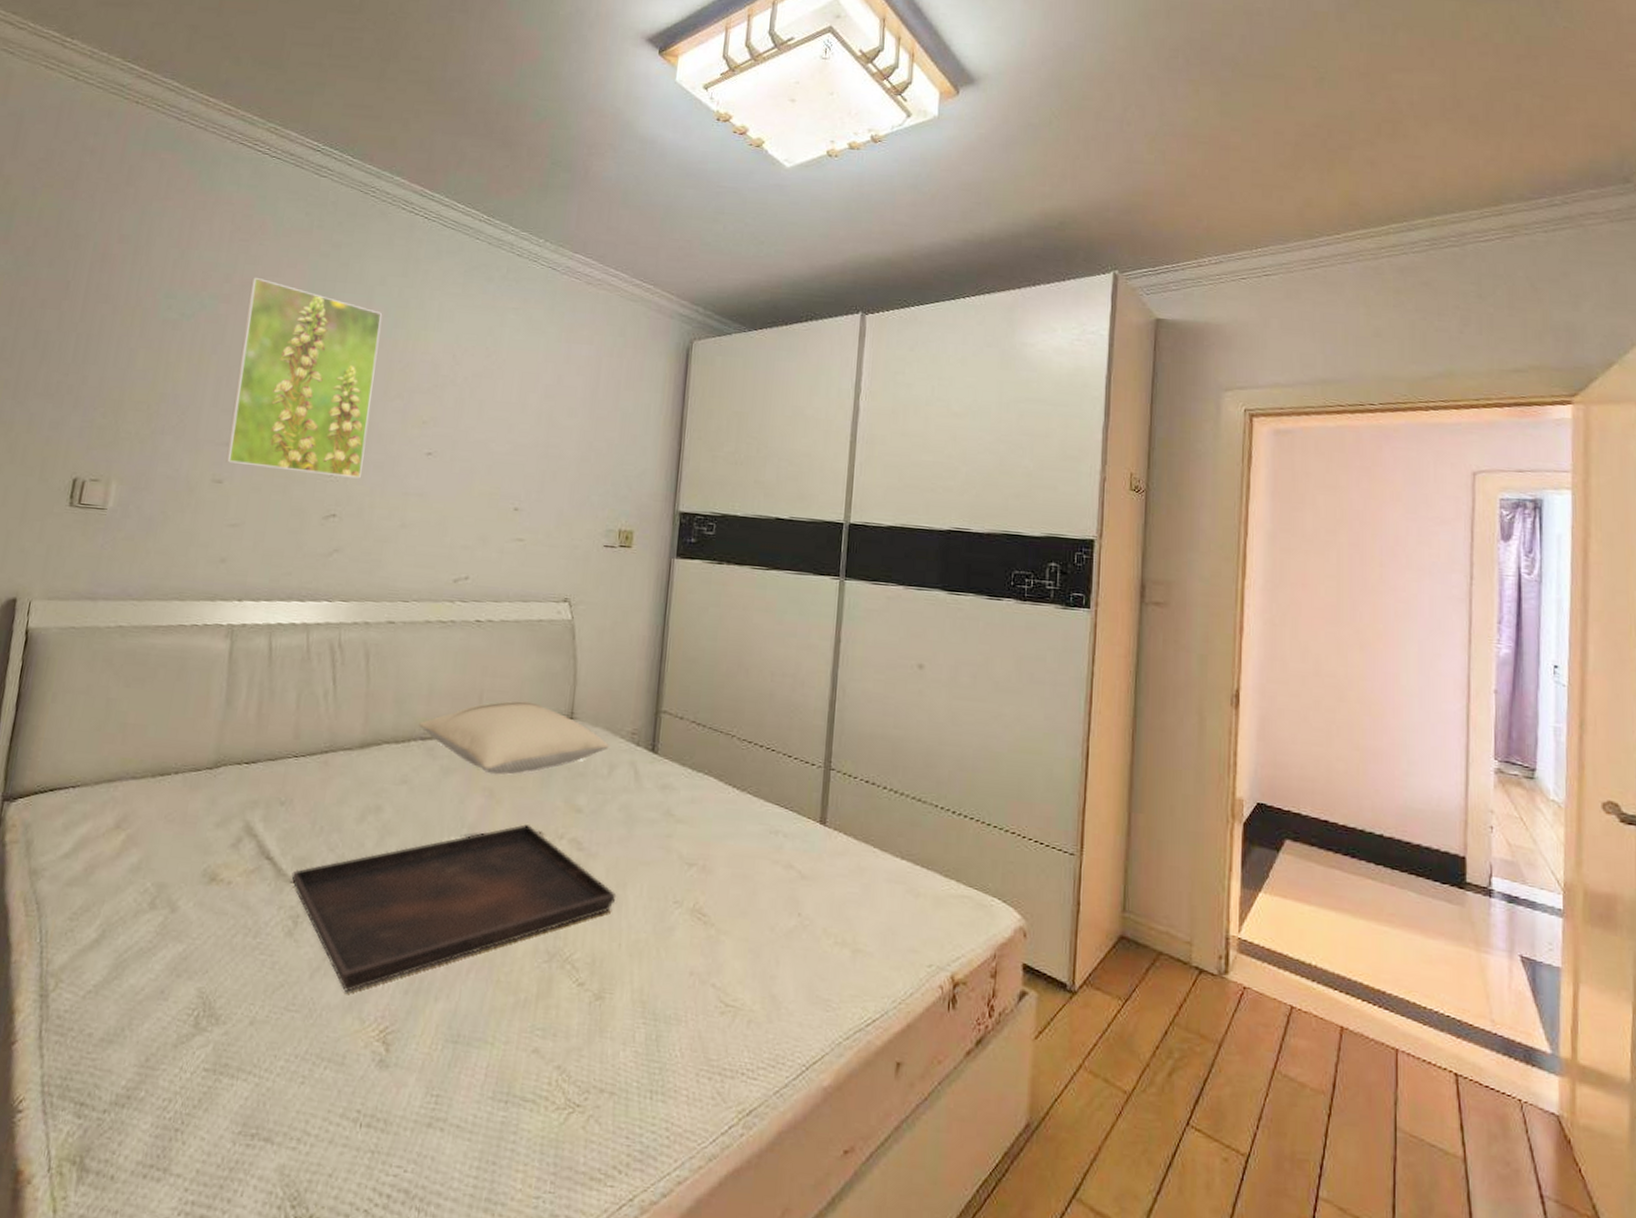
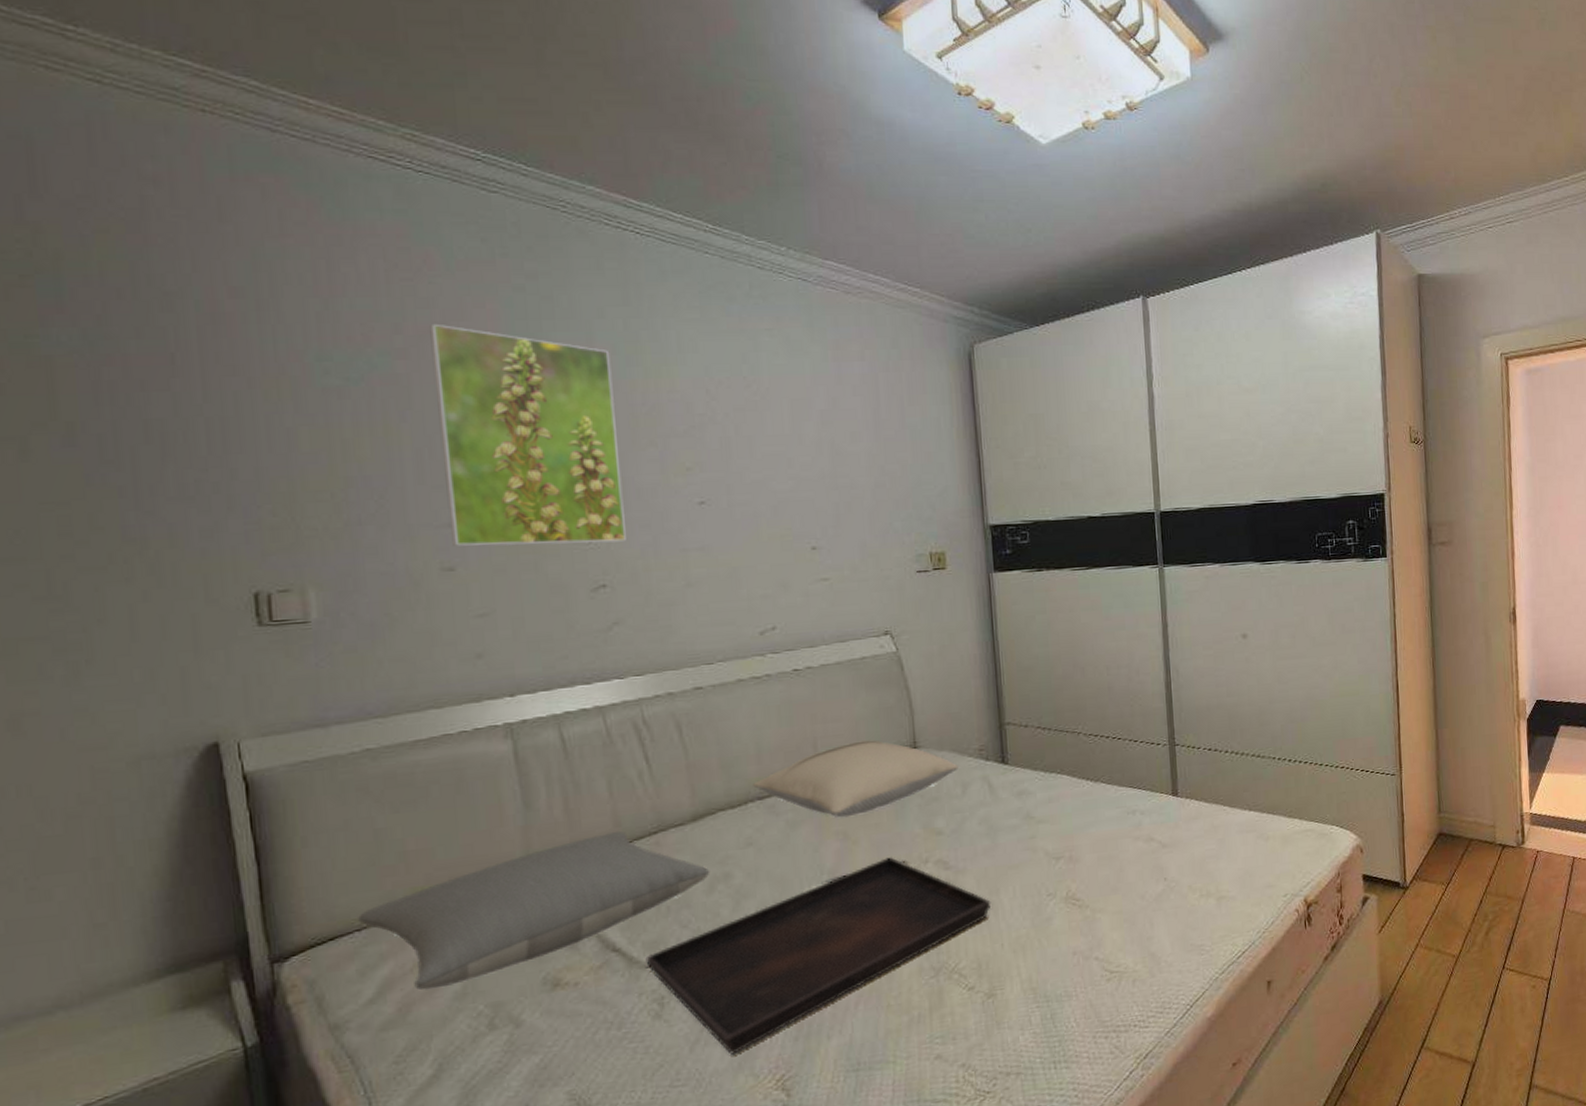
pillow: none [75,743,365,857] -> present [358,831,710,991]

